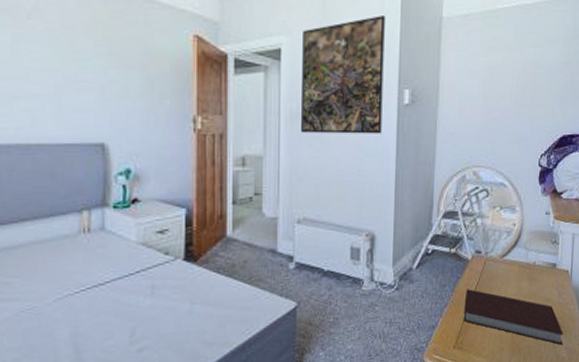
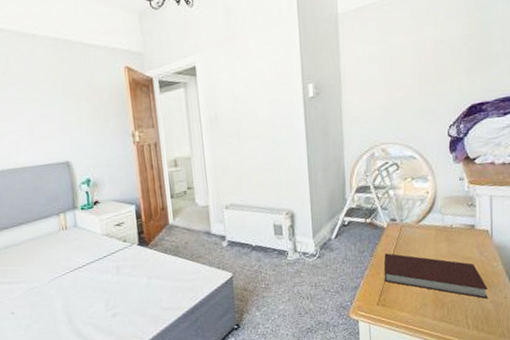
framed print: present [300,16,385,134] -> none [212,22,291,134]

